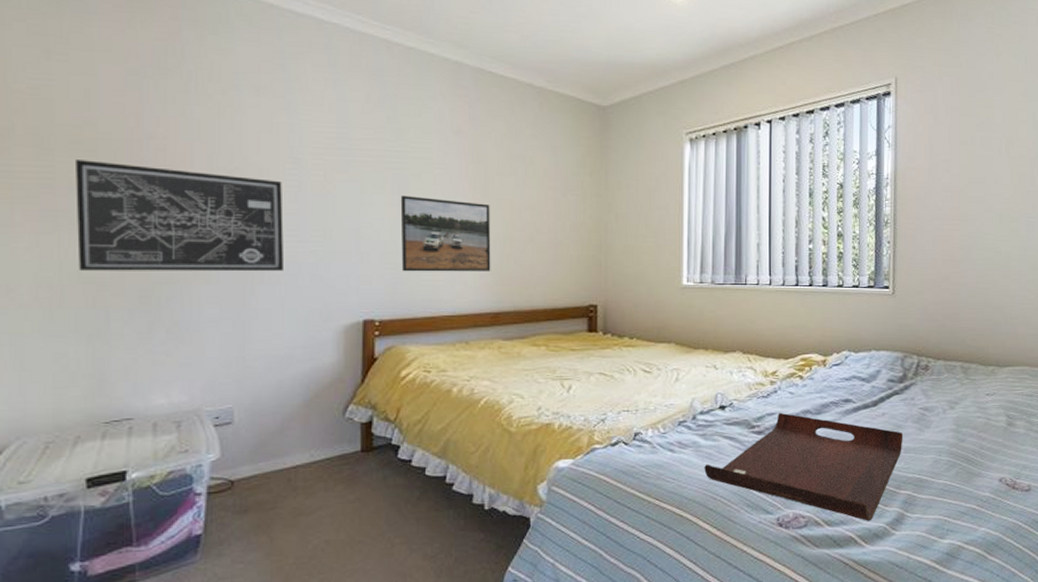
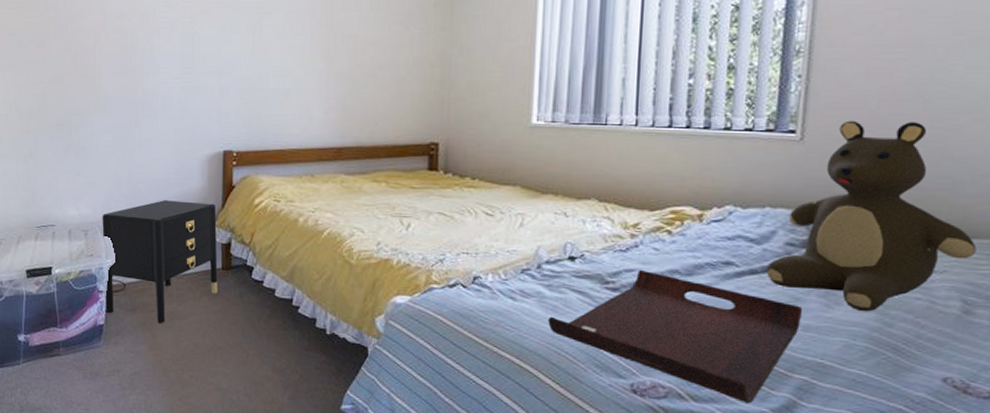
wall art: present [76,160,284,272] -> none [12,11,160,105]
nightstand: none [202,378,356,522] -> present [102,200,218,323]
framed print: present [400,195,491,272] -> none [254,34,336,108]
teddy bear: none [875,277,1012,432] -> present [766,120,977,312]

